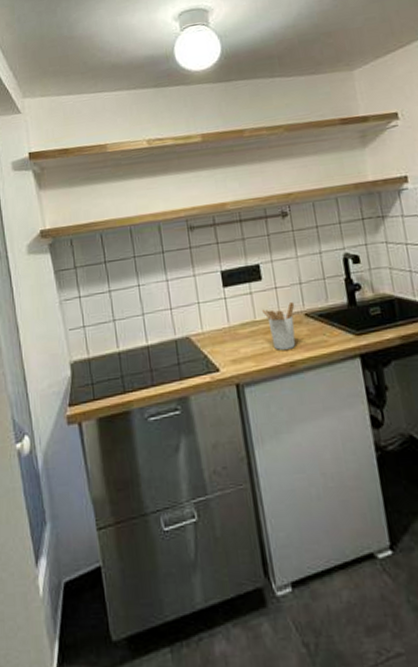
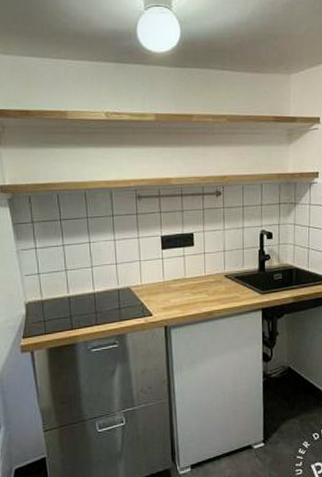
utensil holder: present [261,302,296,350] -> none [191,266,218,302]

